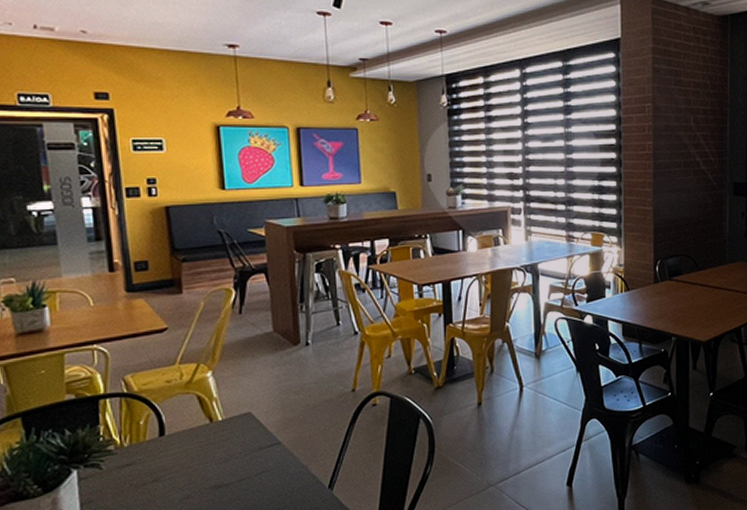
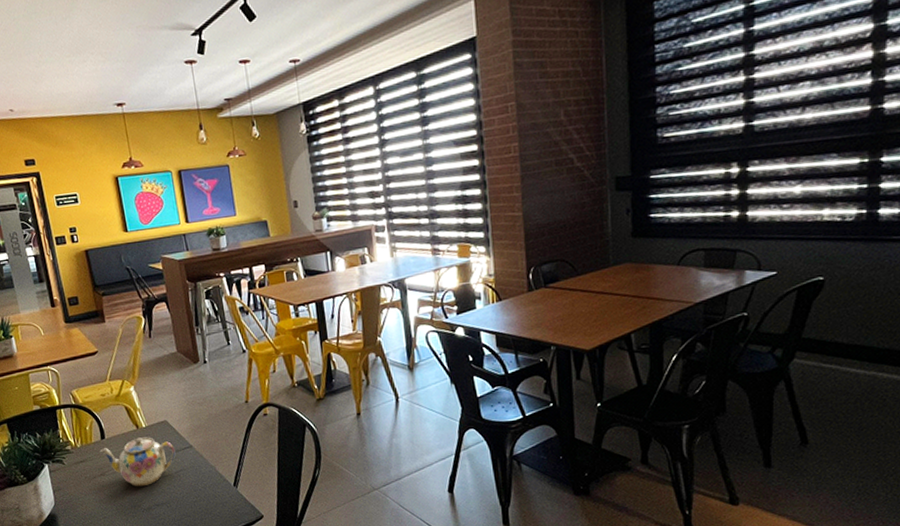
teapot: none [155,432,259,494] -> present [100,437,176,487]

